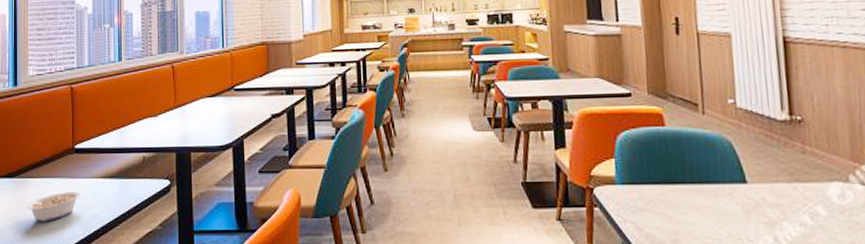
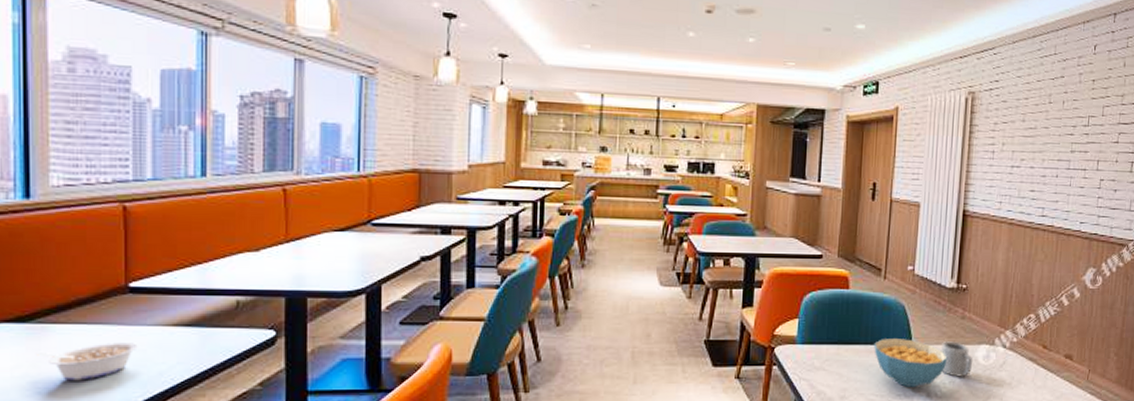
cereal bowl: none [702,176,793,232] -> present [874,337,948,388]
cup: none [782,179,826,219] -> present [940,342,973,377]

